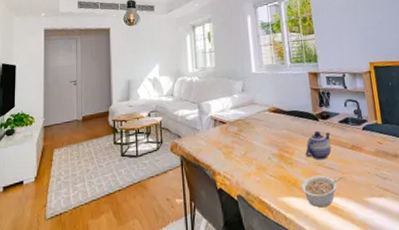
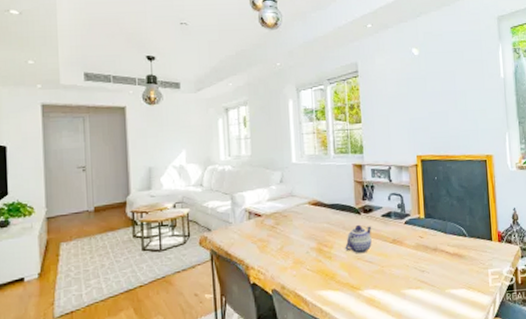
legume: present [301,175,343,208] -> none [339,268,381,300]

